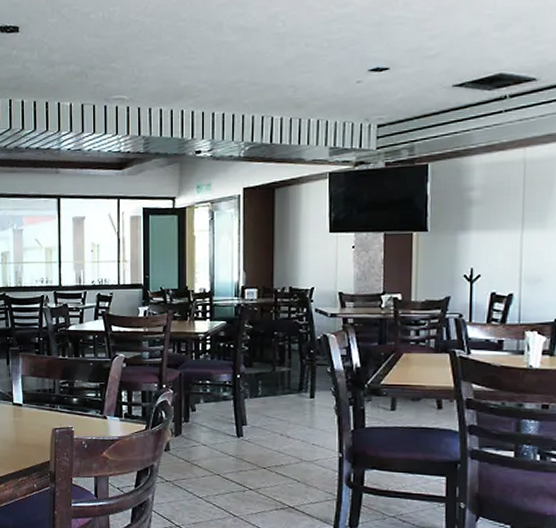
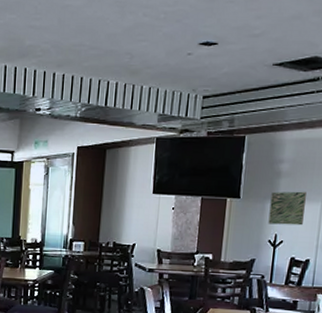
wall art: none [462,219,503,258] -> present [268,191,306,226]

